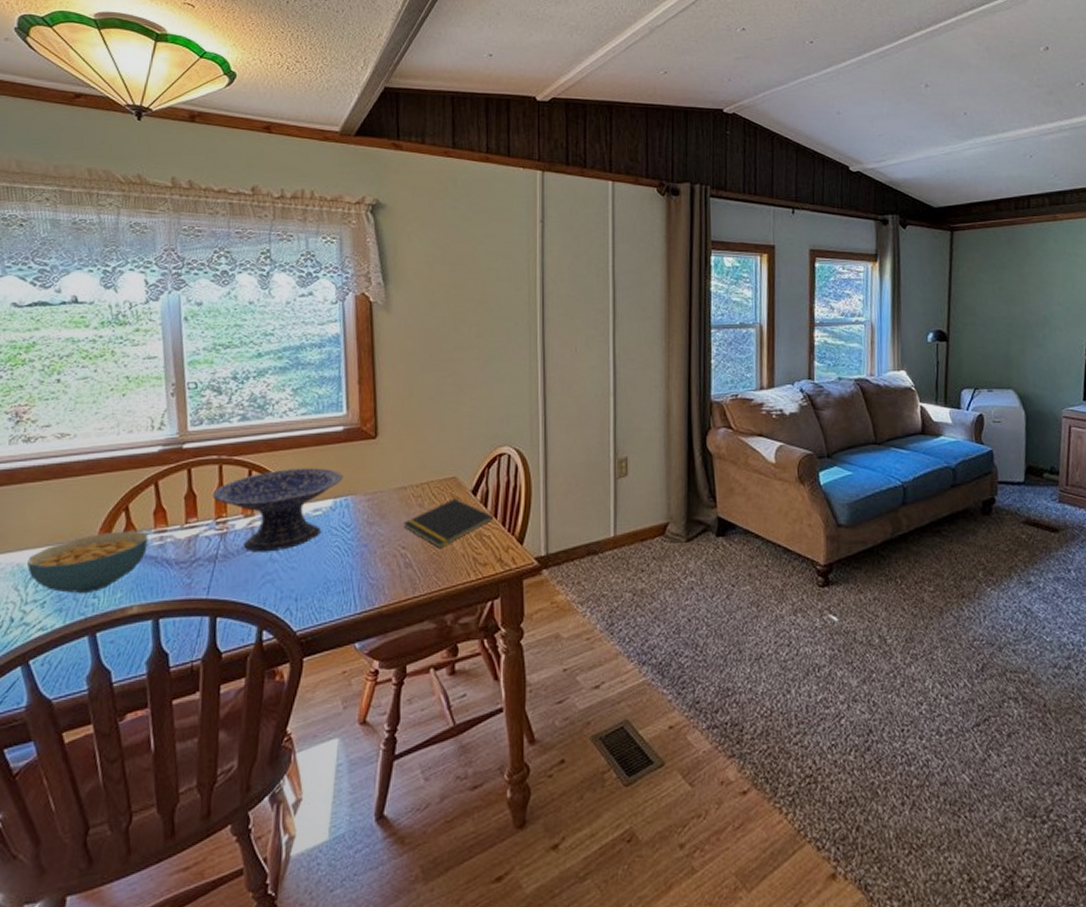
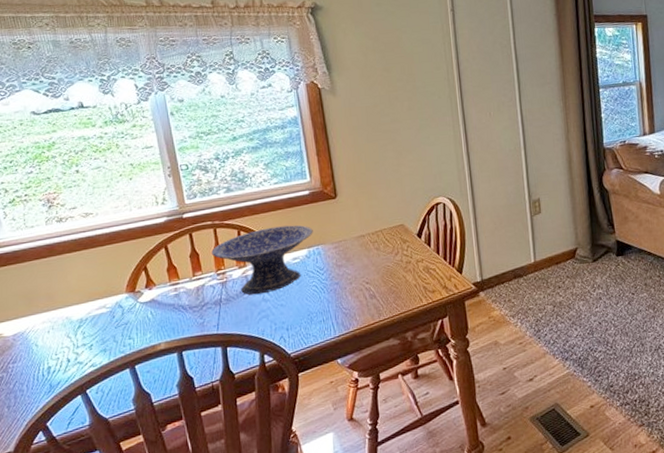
cereal bowl: present [27,530,149,594] -> none [74,285,166,337]
notepad: present [403,498,494,549] -> none [365,241,437,282]

